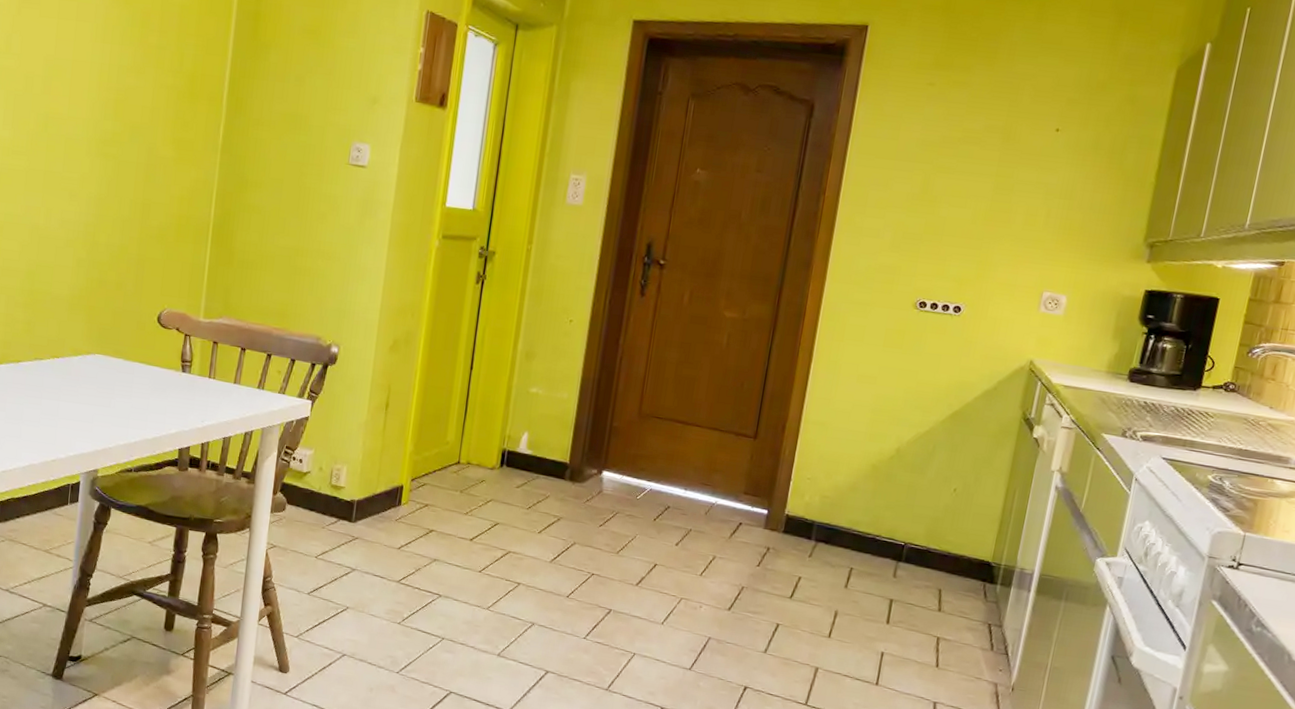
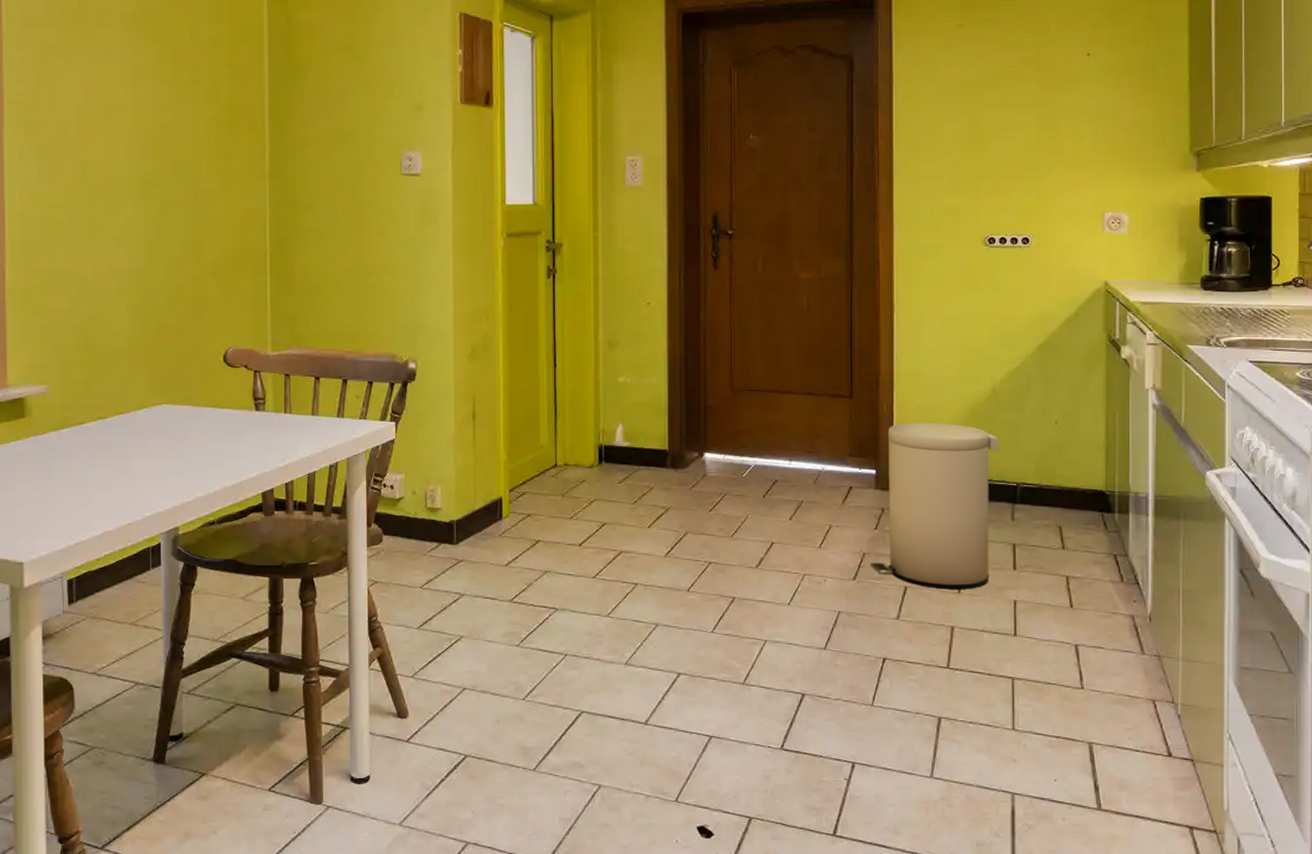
pedal bin: none [746,469,895,636] -> present [870,423,999,589]

